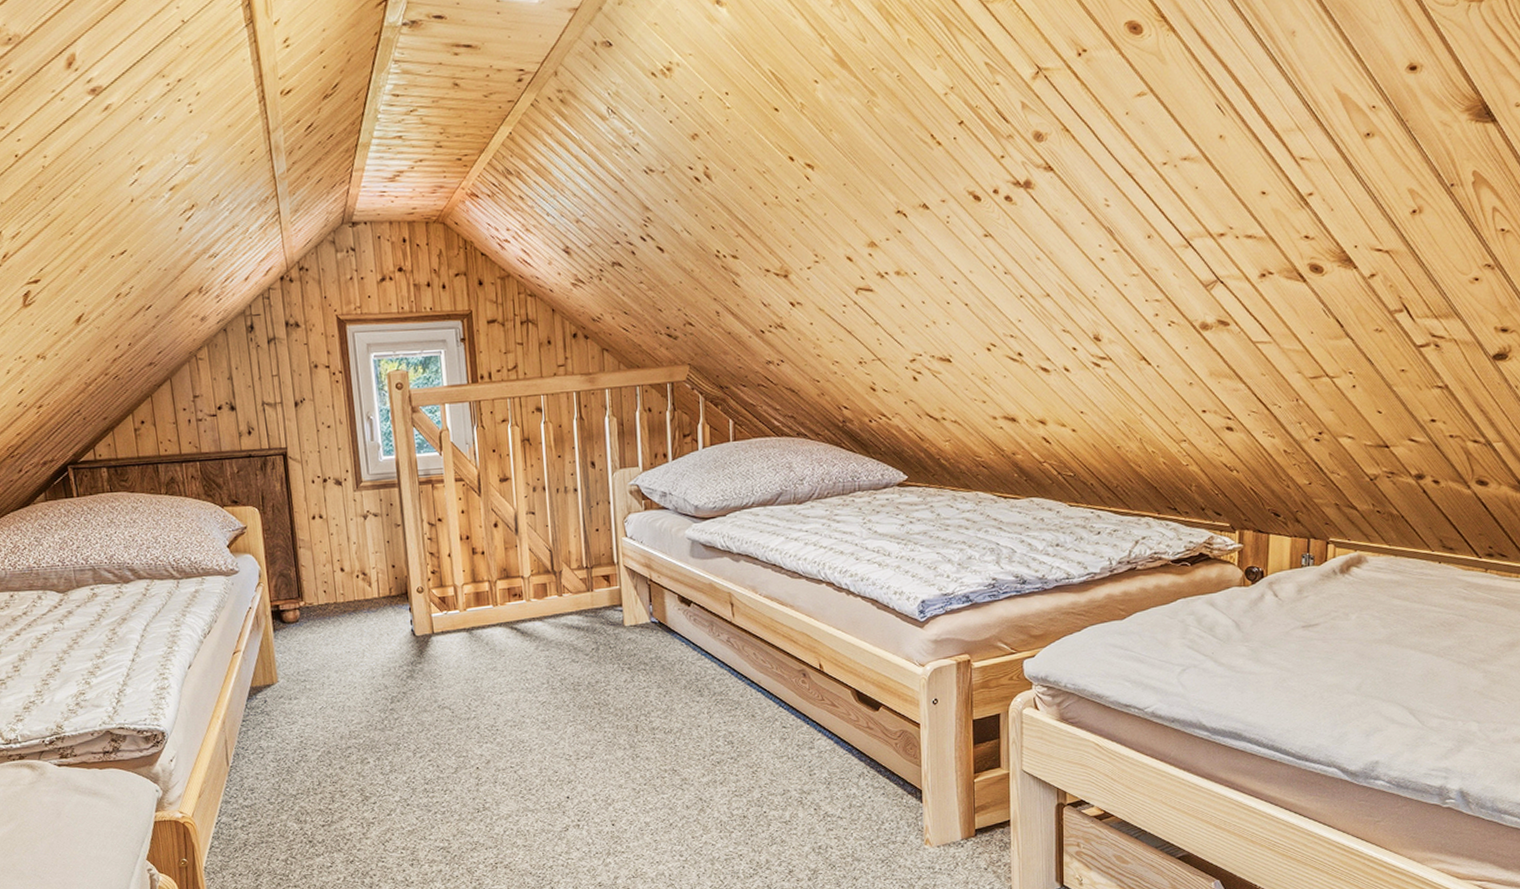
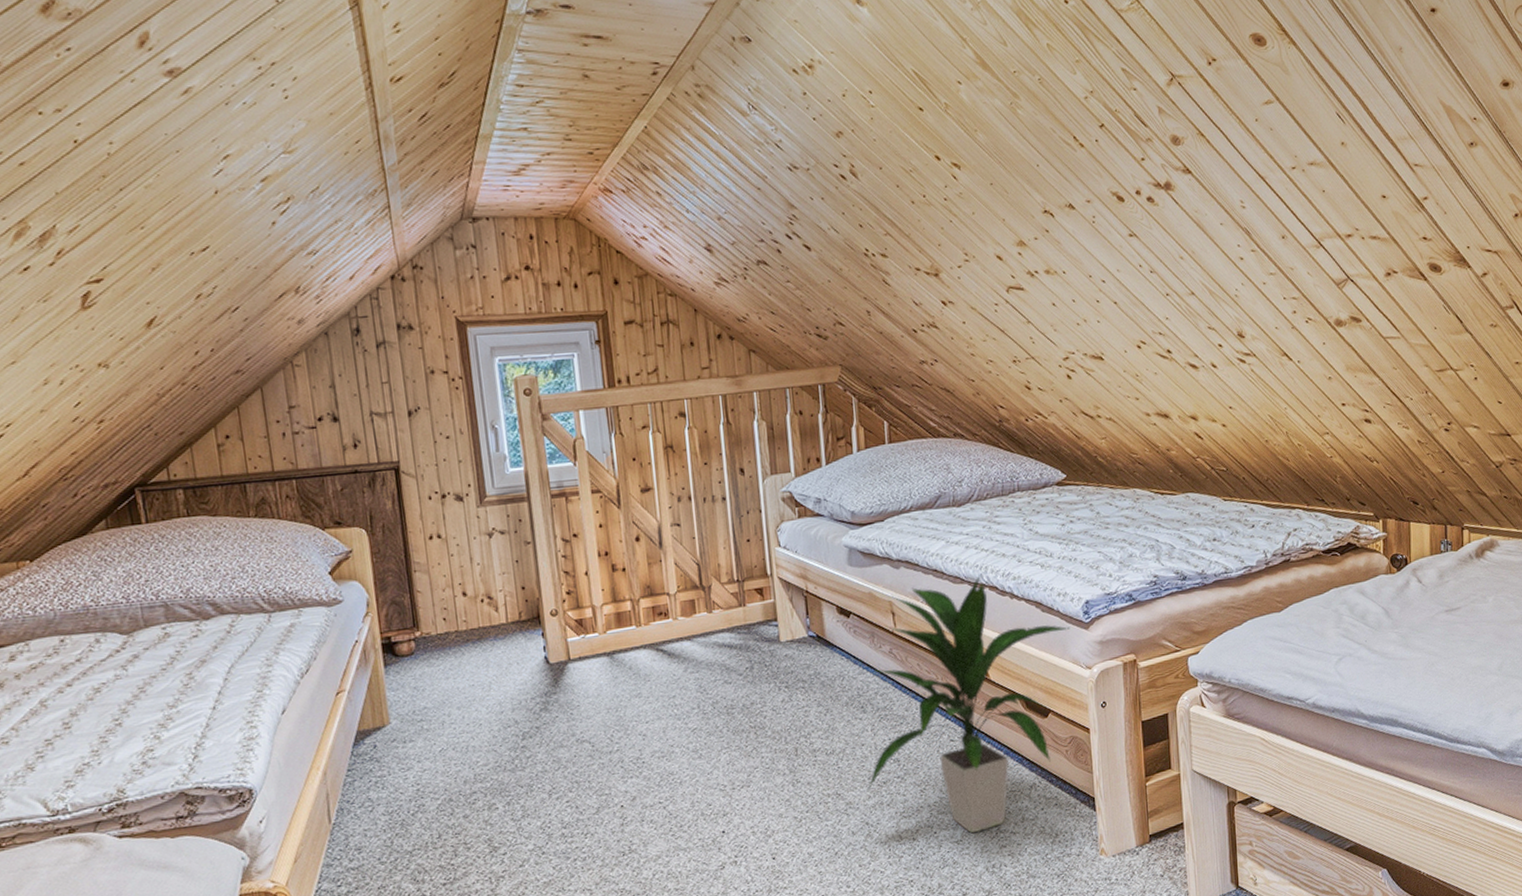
indoor plant: none [701,571,905,816] -> present [866,575,1070,834]

